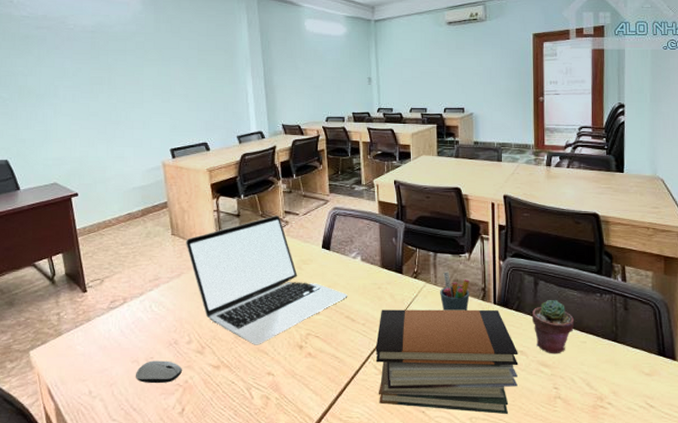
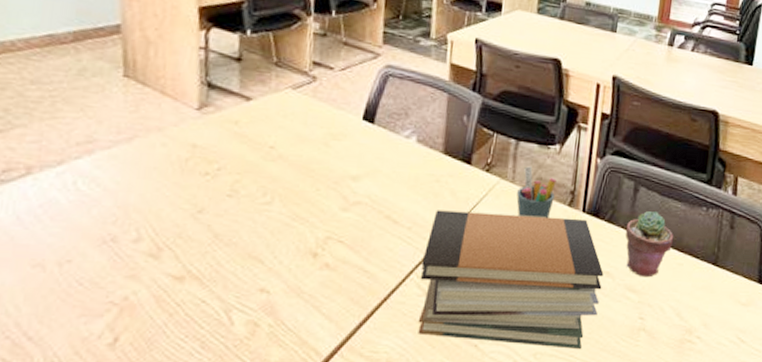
computer mouse: present [136,361,182,383] -> none [37,265,120,299]
laptop: present [186,215,348,345] -> none [147,65,392,250]

